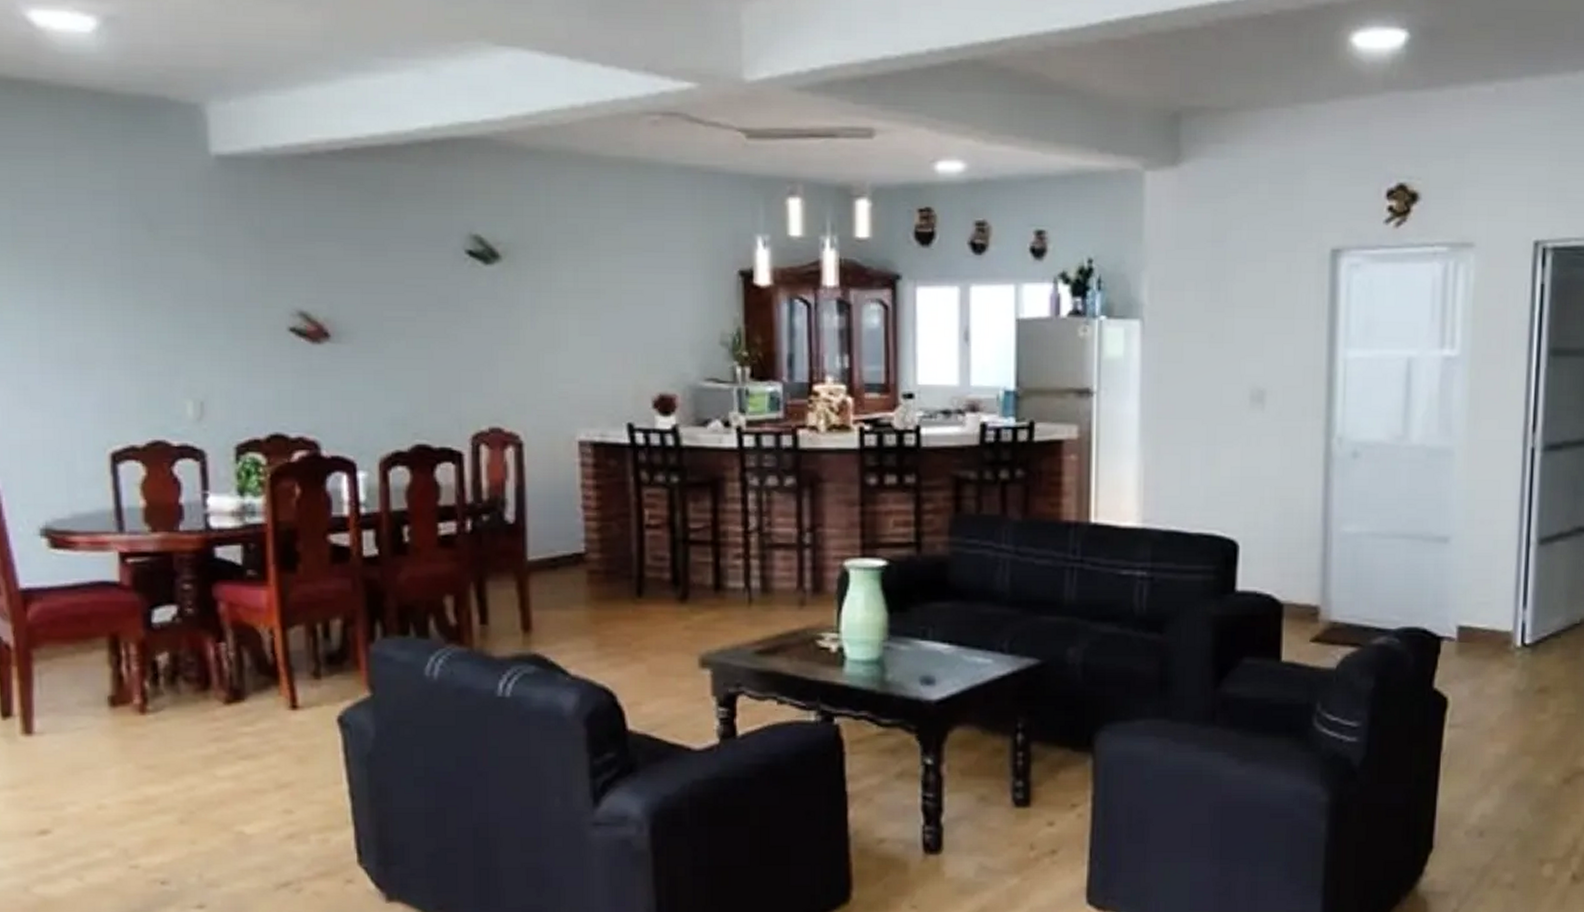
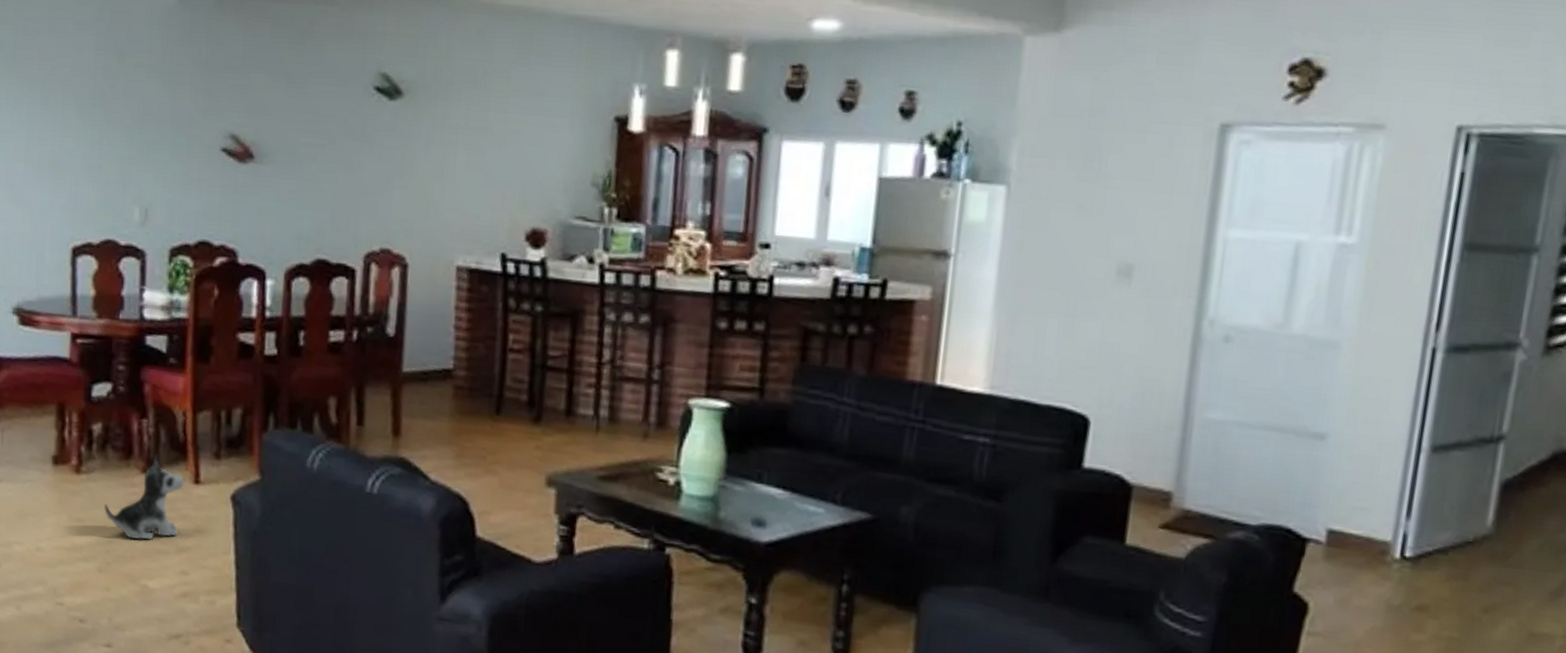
plush toy: none [181,683,279,781] -> present [104,456,185,540]

